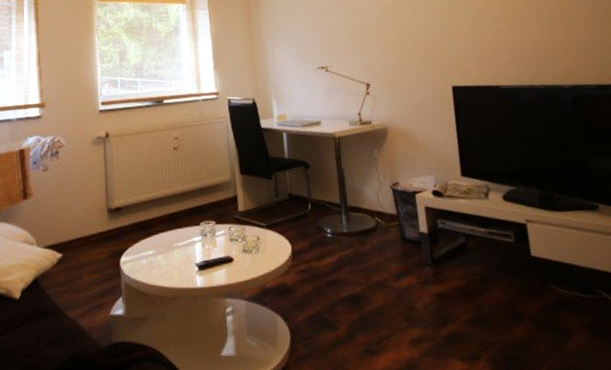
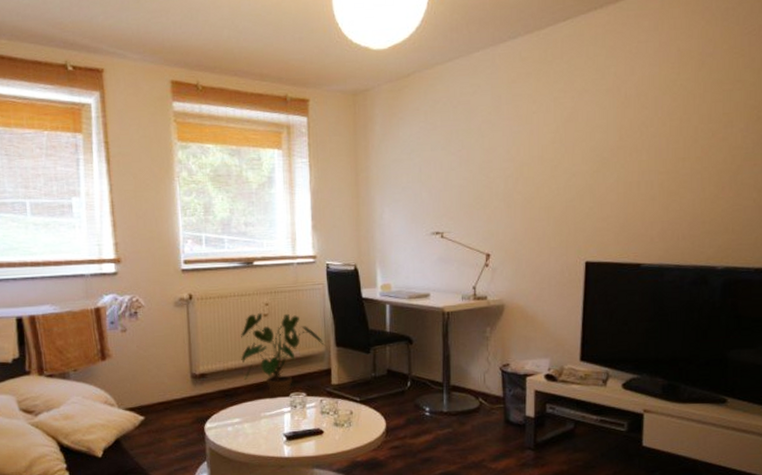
house plant: none [153,146,231,229] -> present [241,312,325,399]

